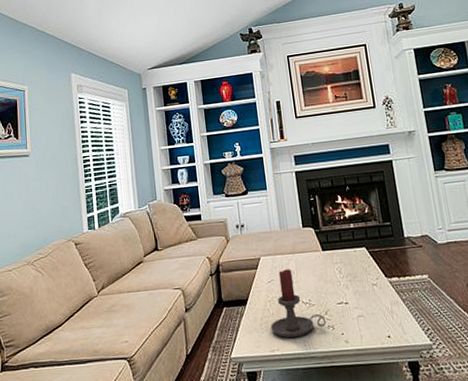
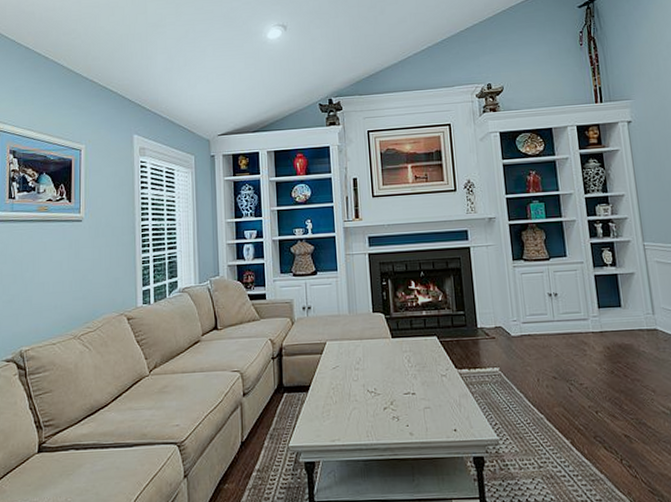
candle holder: present [270,269,327,338] -> none [332,355,392,428]

